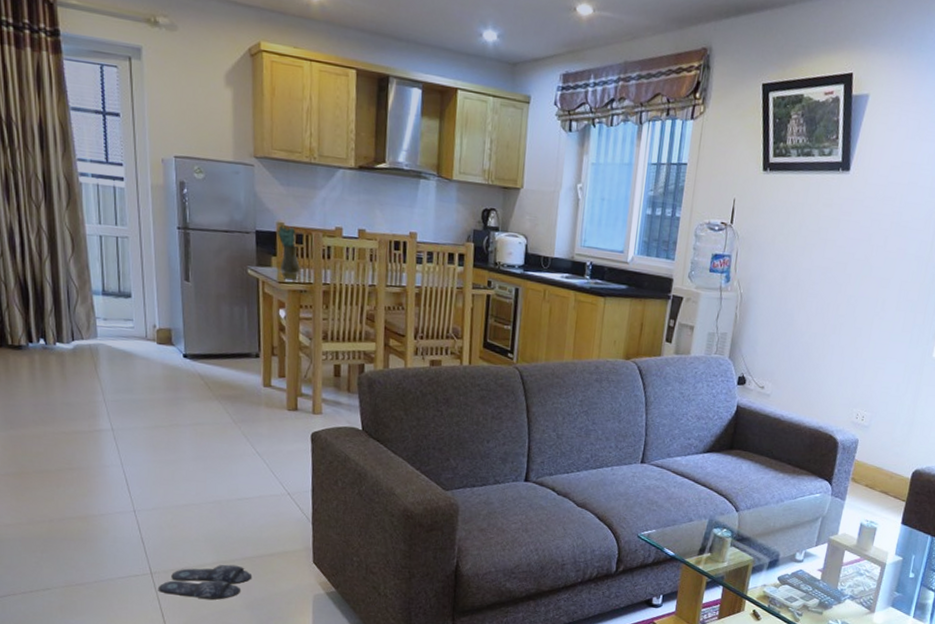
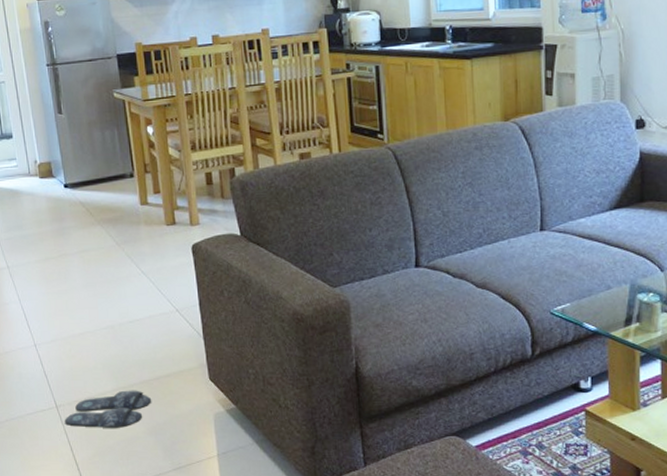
vase: present [277,224,300,280] -> none [136,44,162,96]

